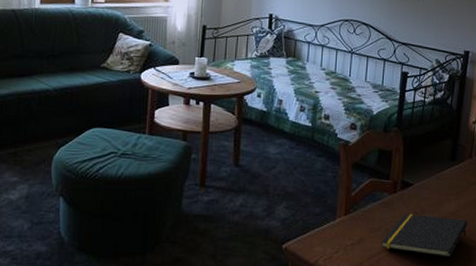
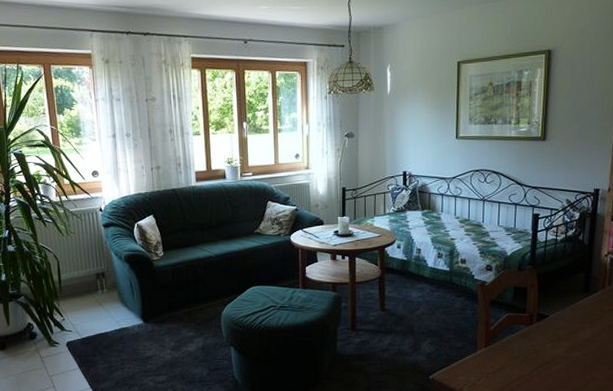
notepad: present [381,213,468,258] -> none [521,342,603,379]

